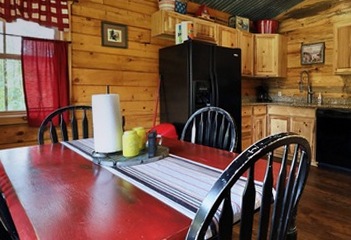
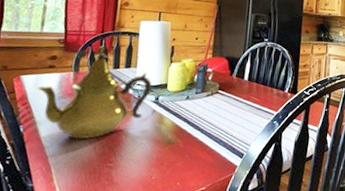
teapot: none [10,119,109,203] -> present [36,45,152,140]

